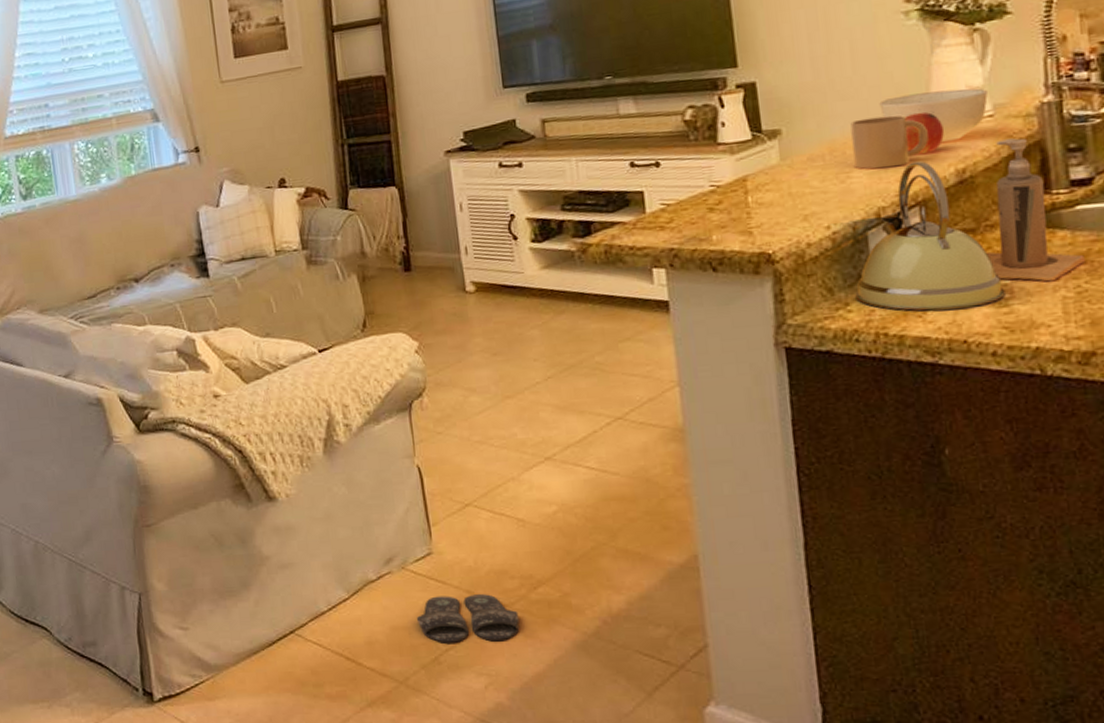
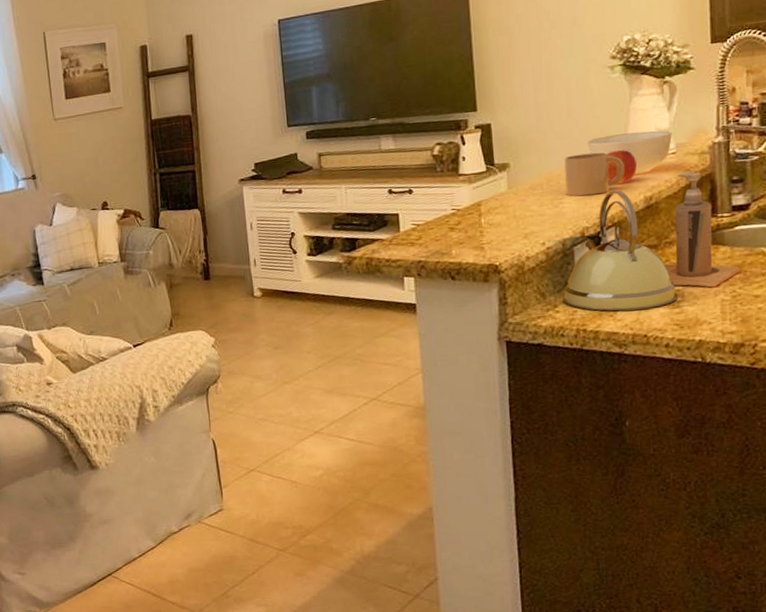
slippers: present [416,594,520,643] -> none [209,541,292,581]

